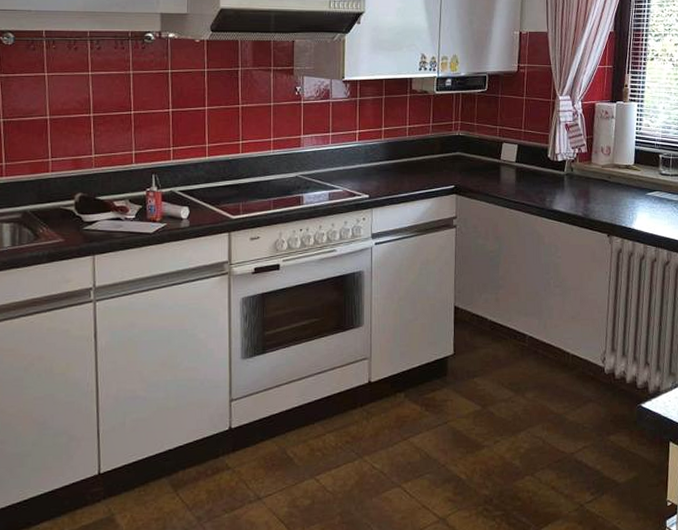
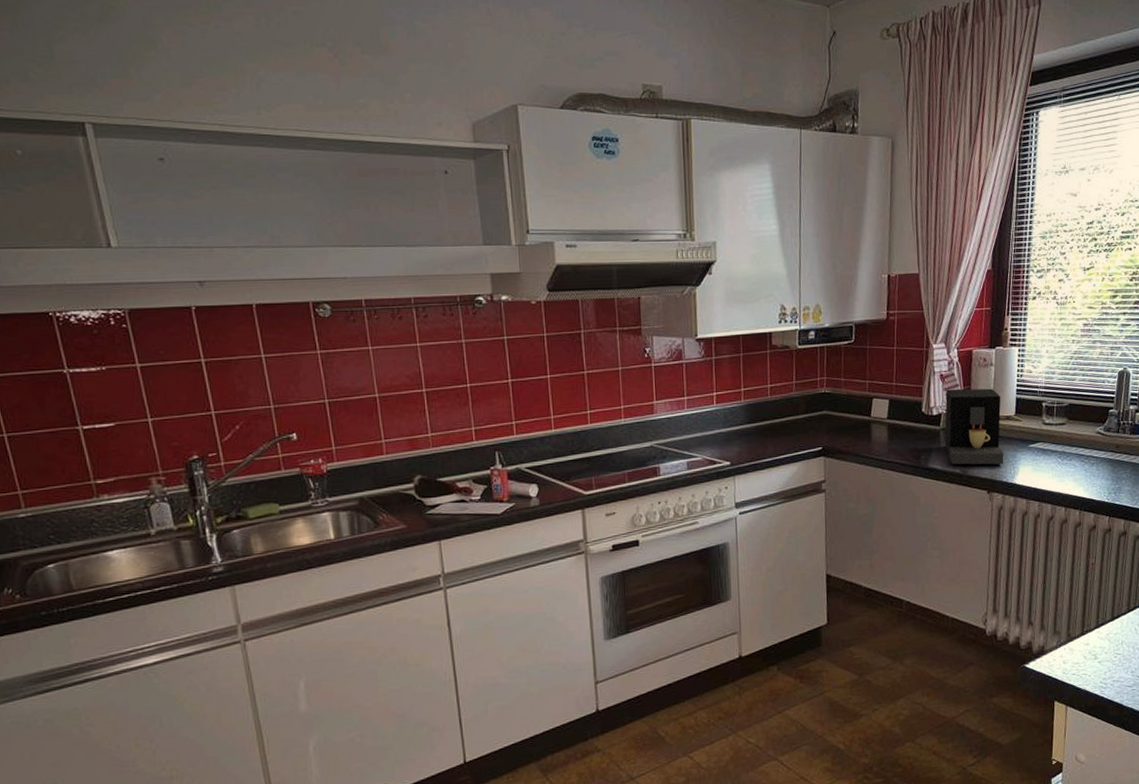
coffee maker: none [568,138,623,210] -> present [945,388,1004,465]

